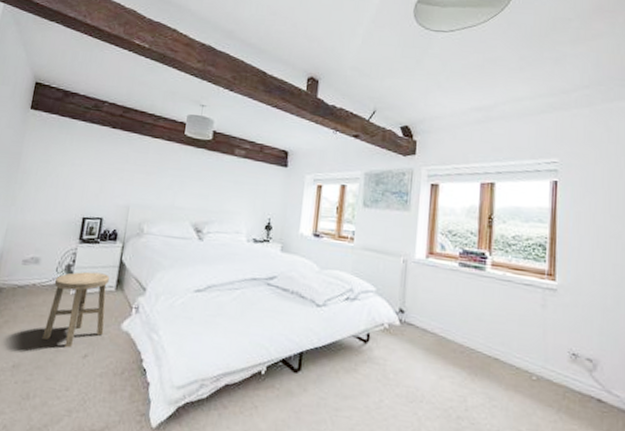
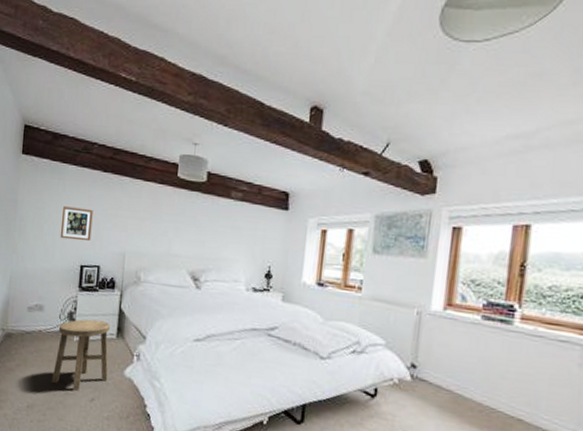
picture frame: none [63,160,100,194] -> present [60,206,93,241]

